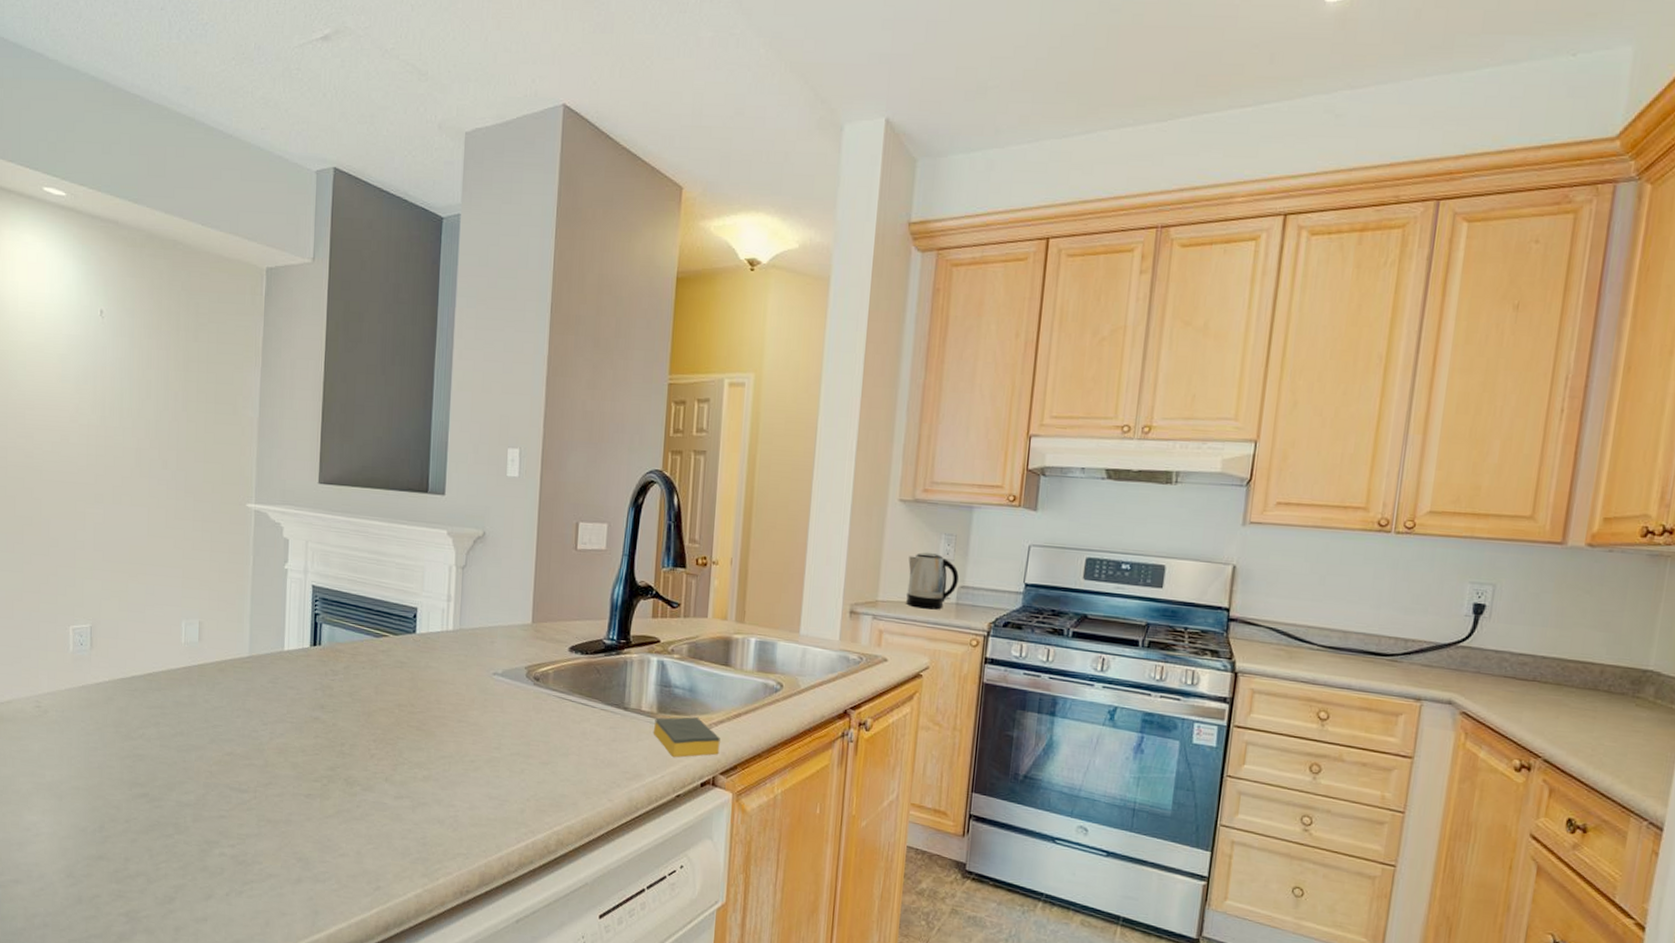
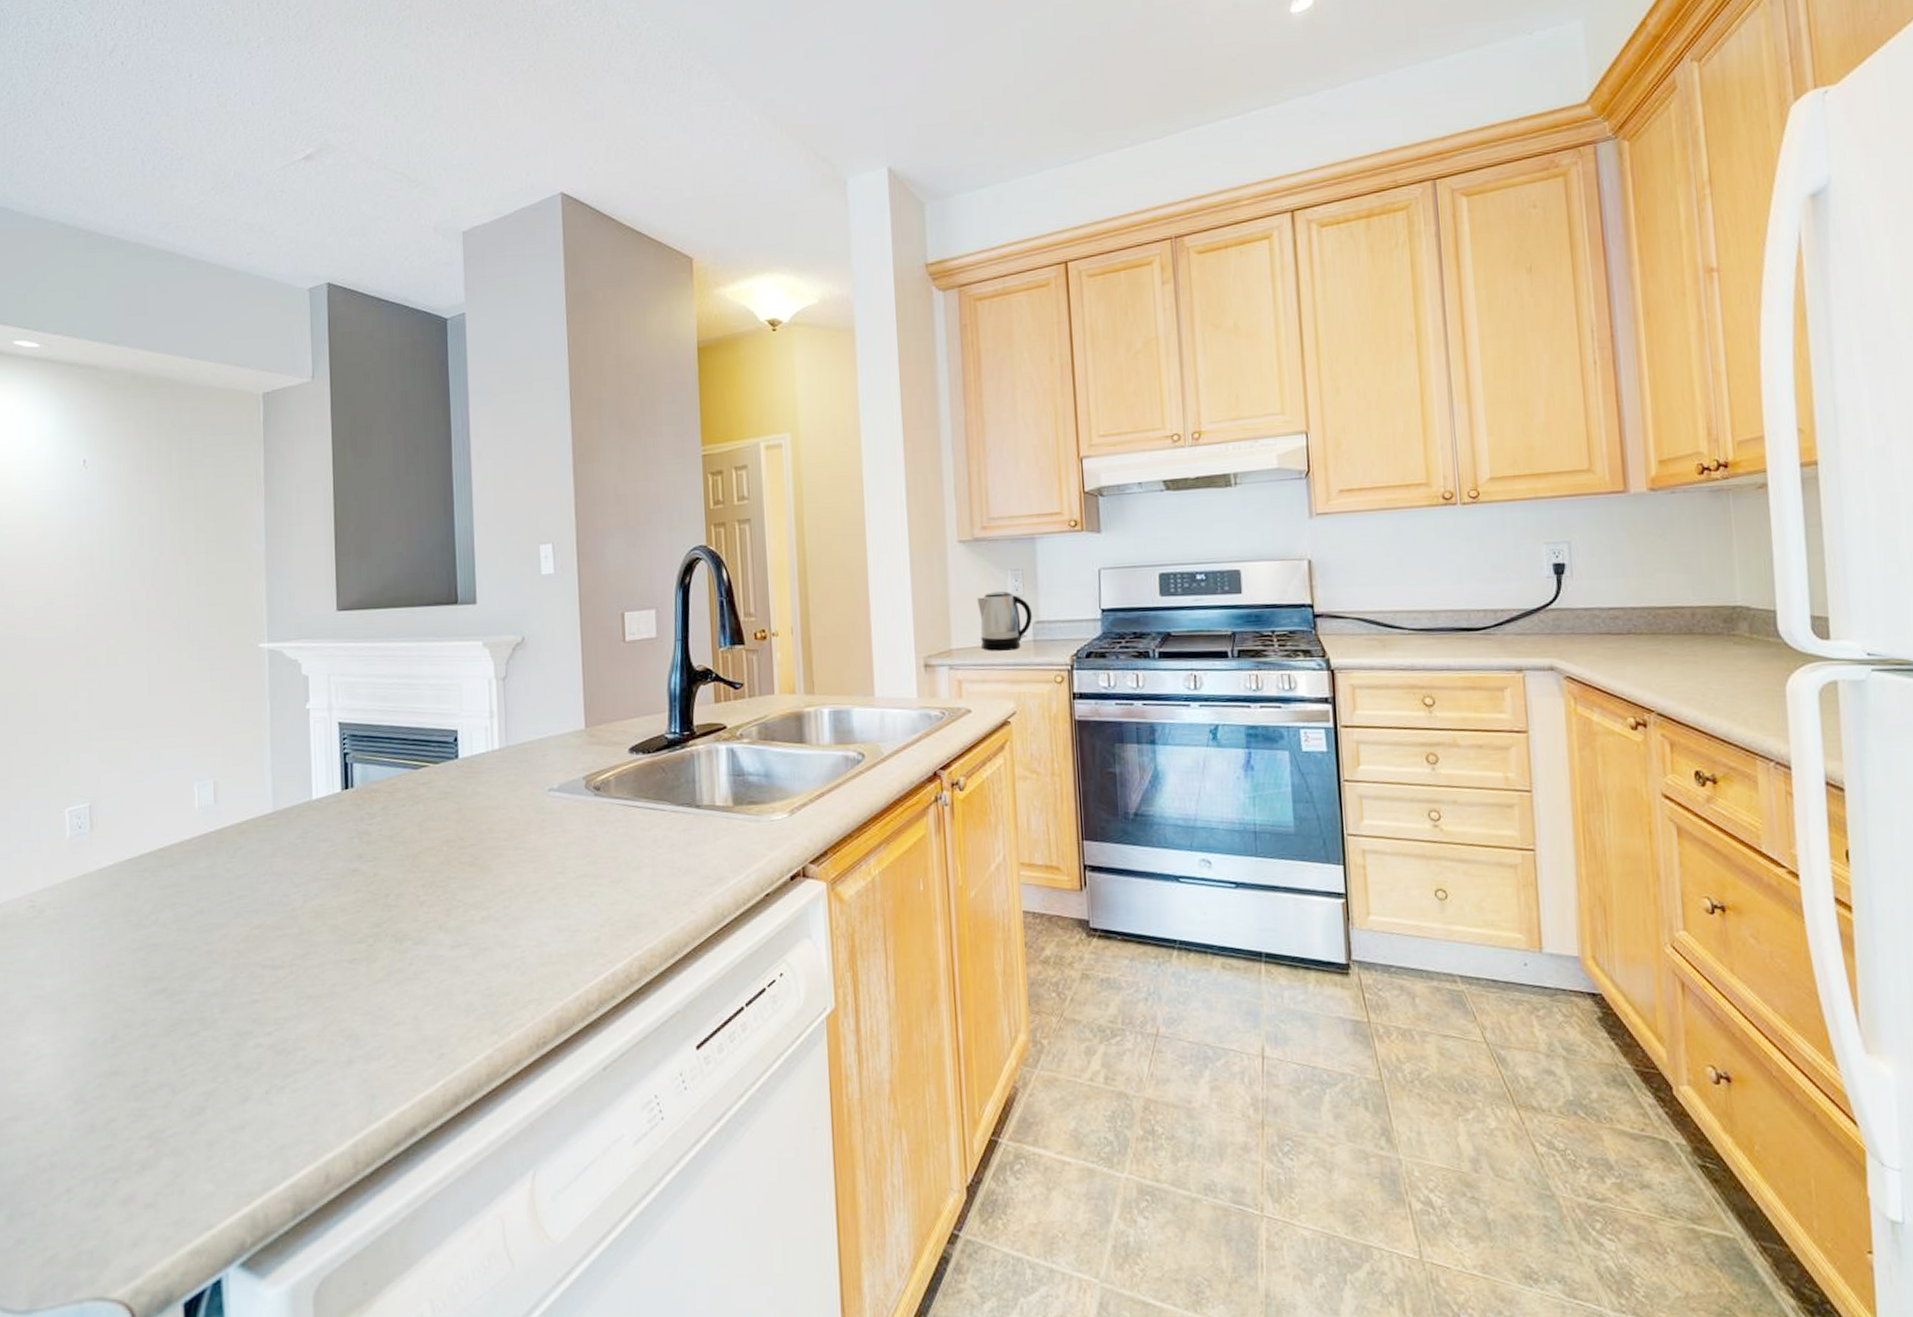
sponge: present [653,717,720,758] -> none [731,804,806,853]

